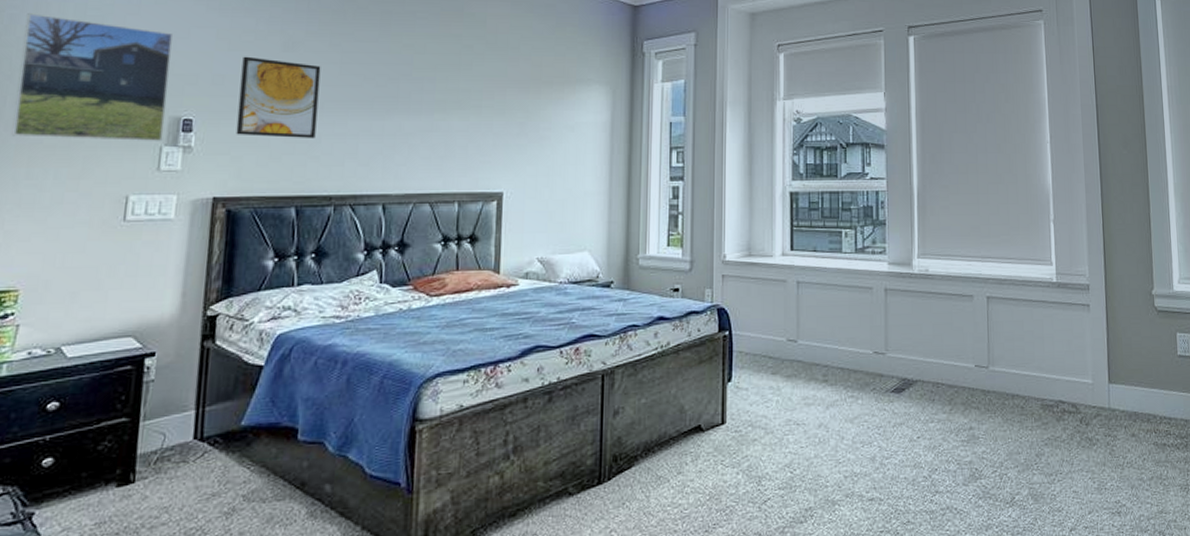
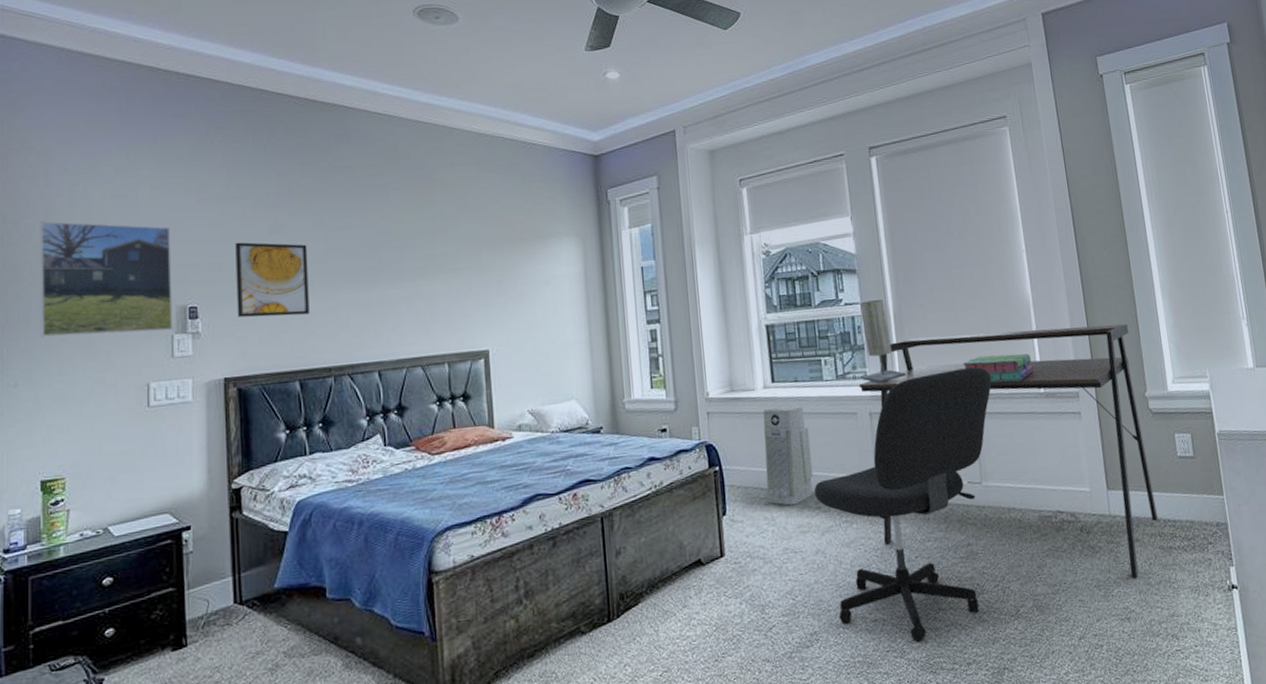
air purifier: none [776,275,823,376] -> present [762,405,813,506]
office chair: none [822,252,1007,524] -> present [813,367,992,642]
desk: none [877,217,1154,472] -> present [858,324,1158,578]
table lamp: none [880,177,924,261] -> present [859,300,906,384]
stack of books: none [981,241,1048,269] -> present [963,353,1034,383]

